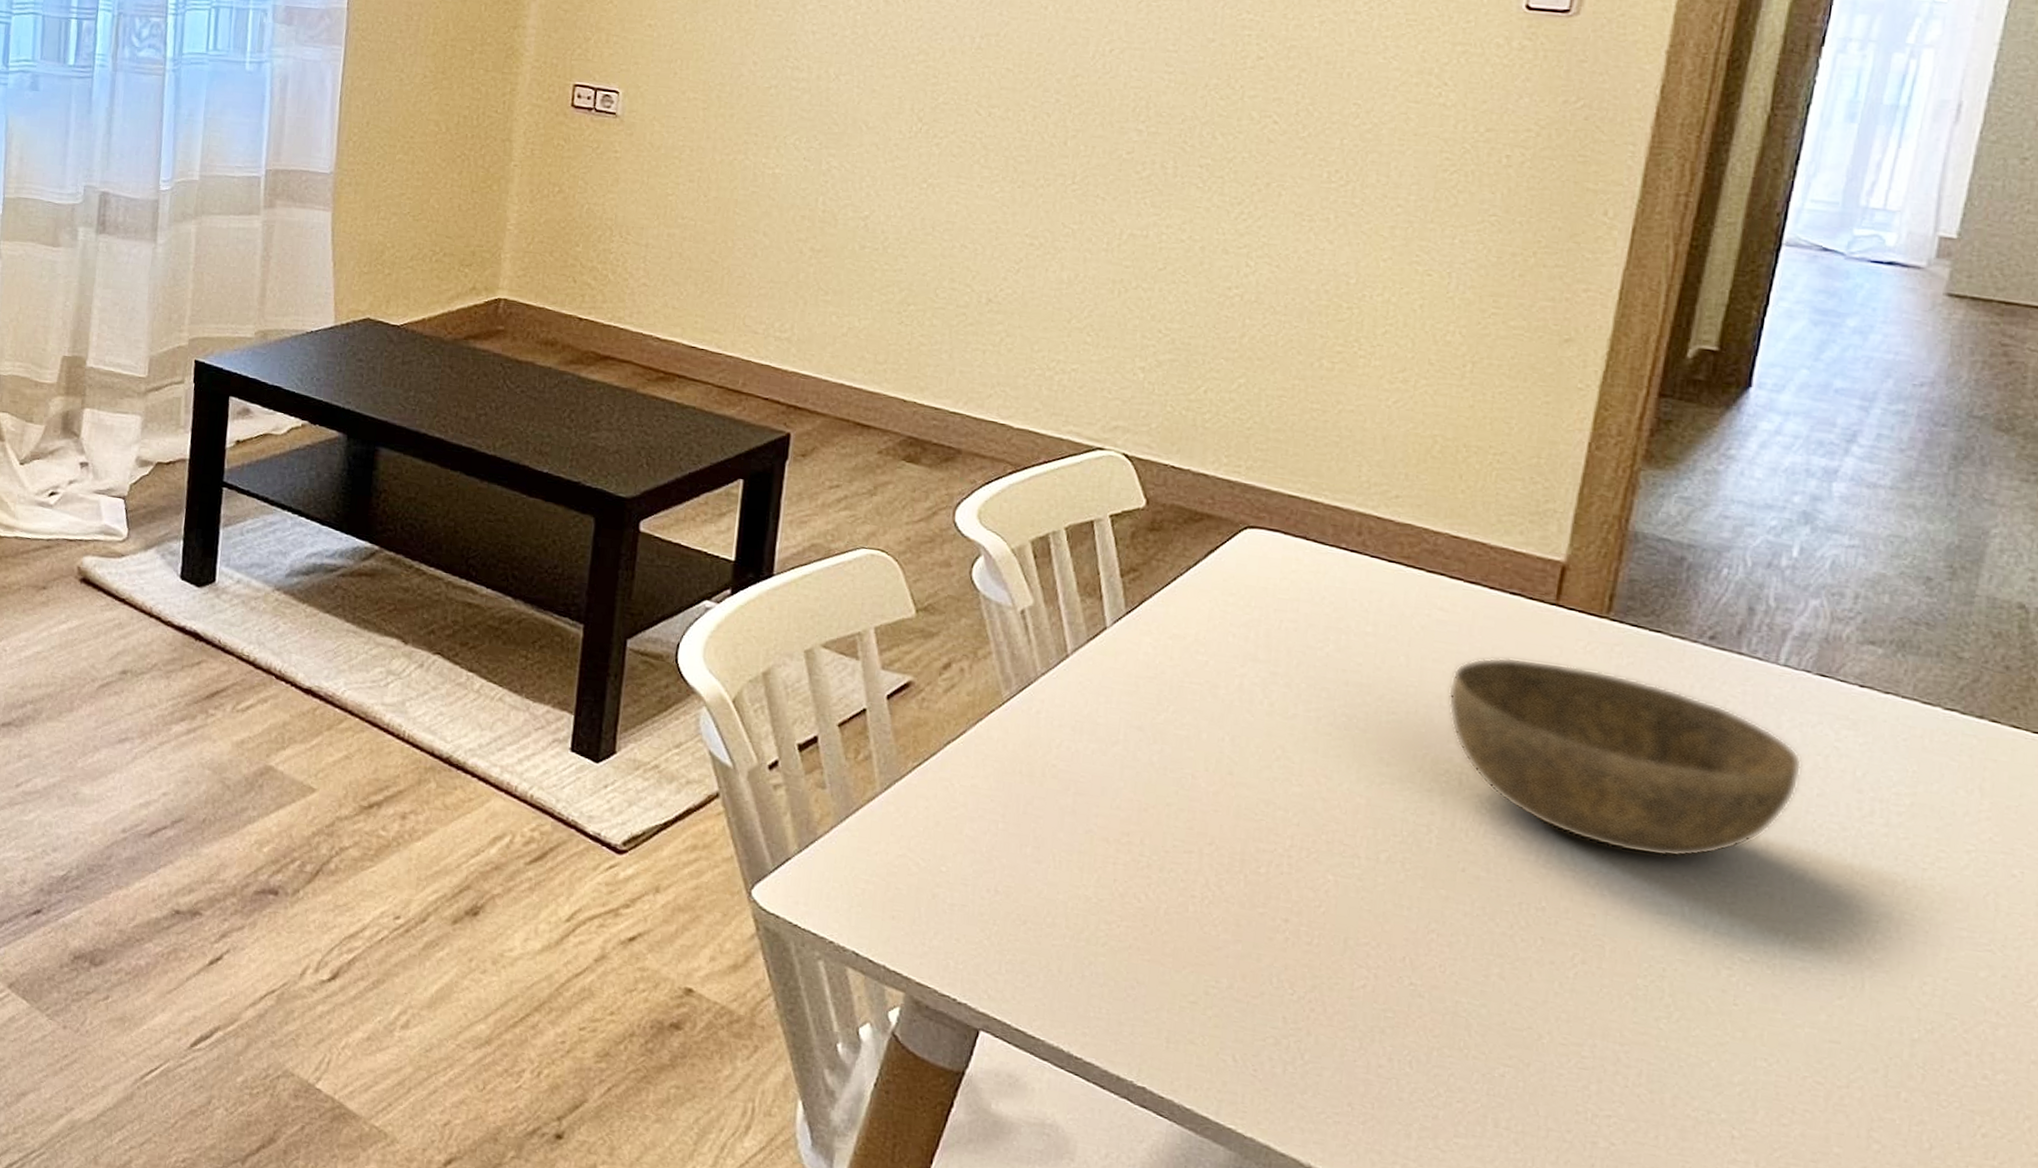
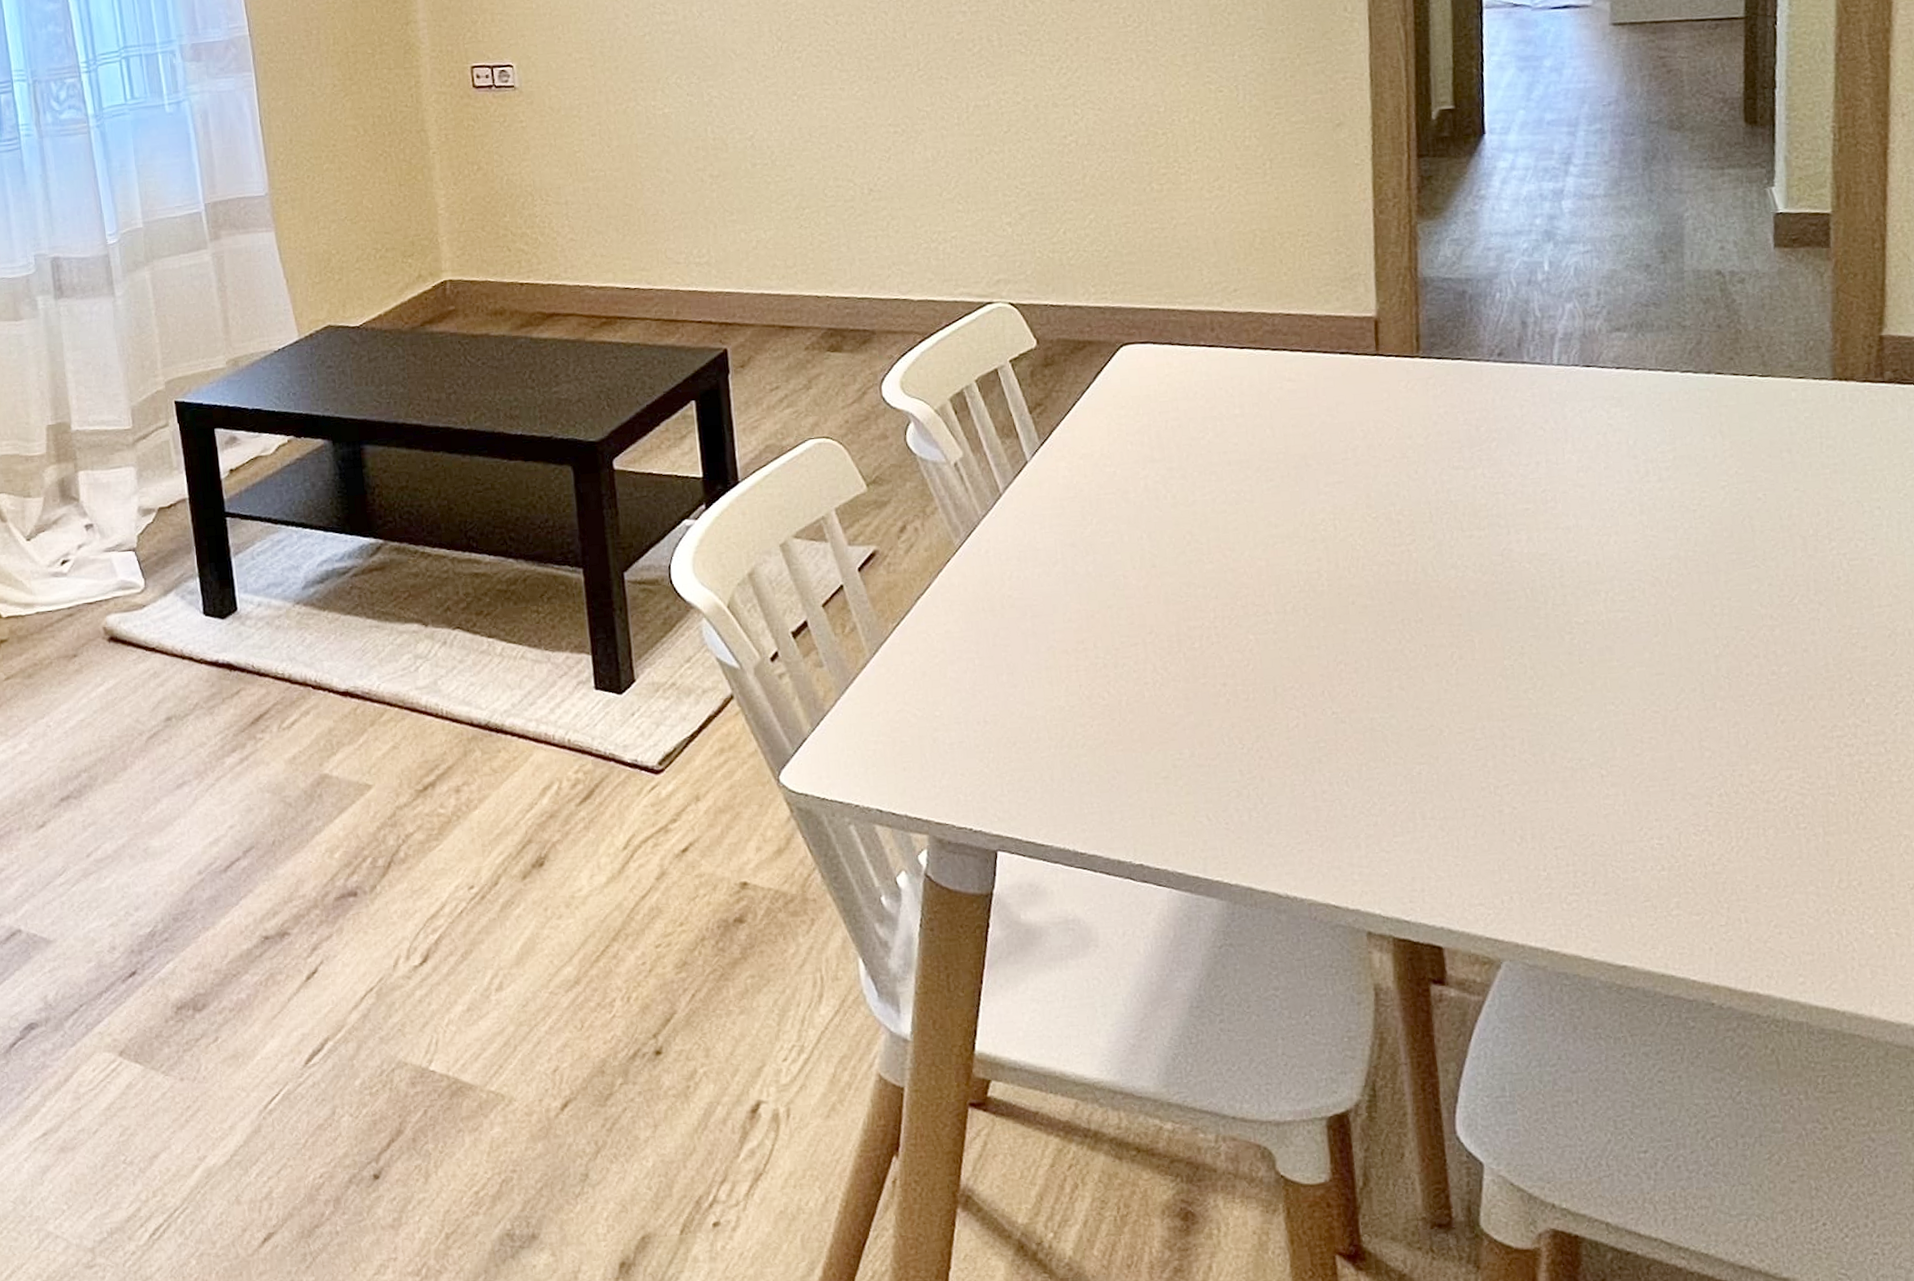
bowl: present [1447,657,1803,858] -> none [1309,403,1589,554]

